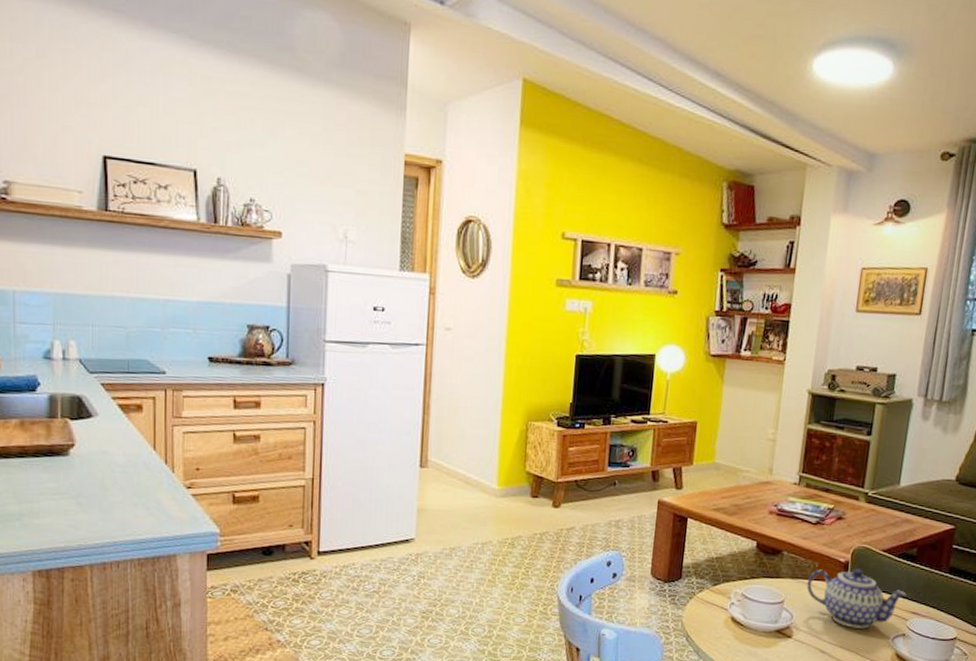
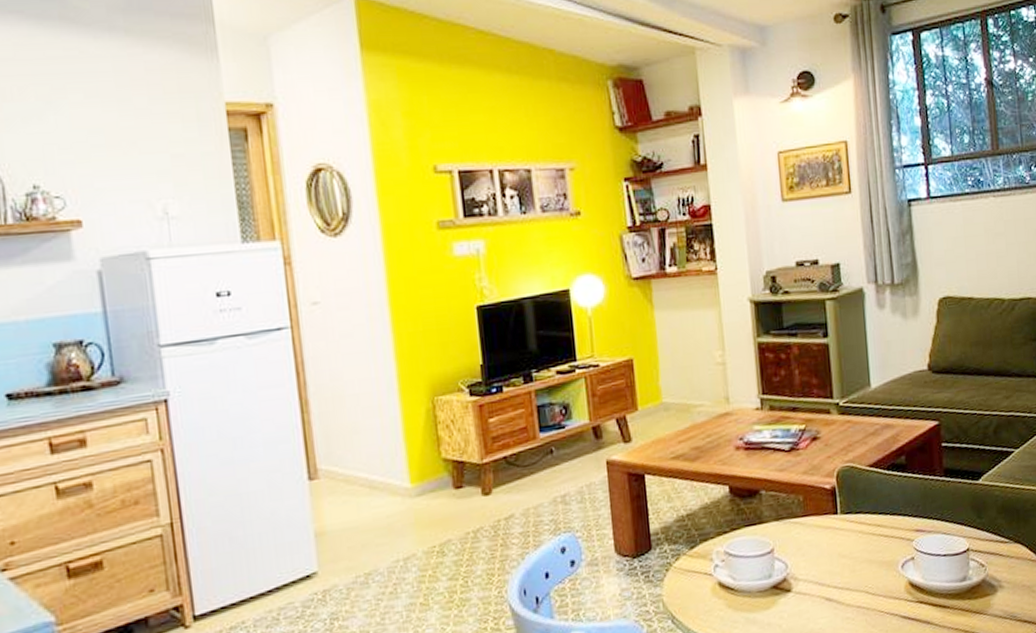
teapot: present [806,569,907,629] -> none [795,492,906,564]

